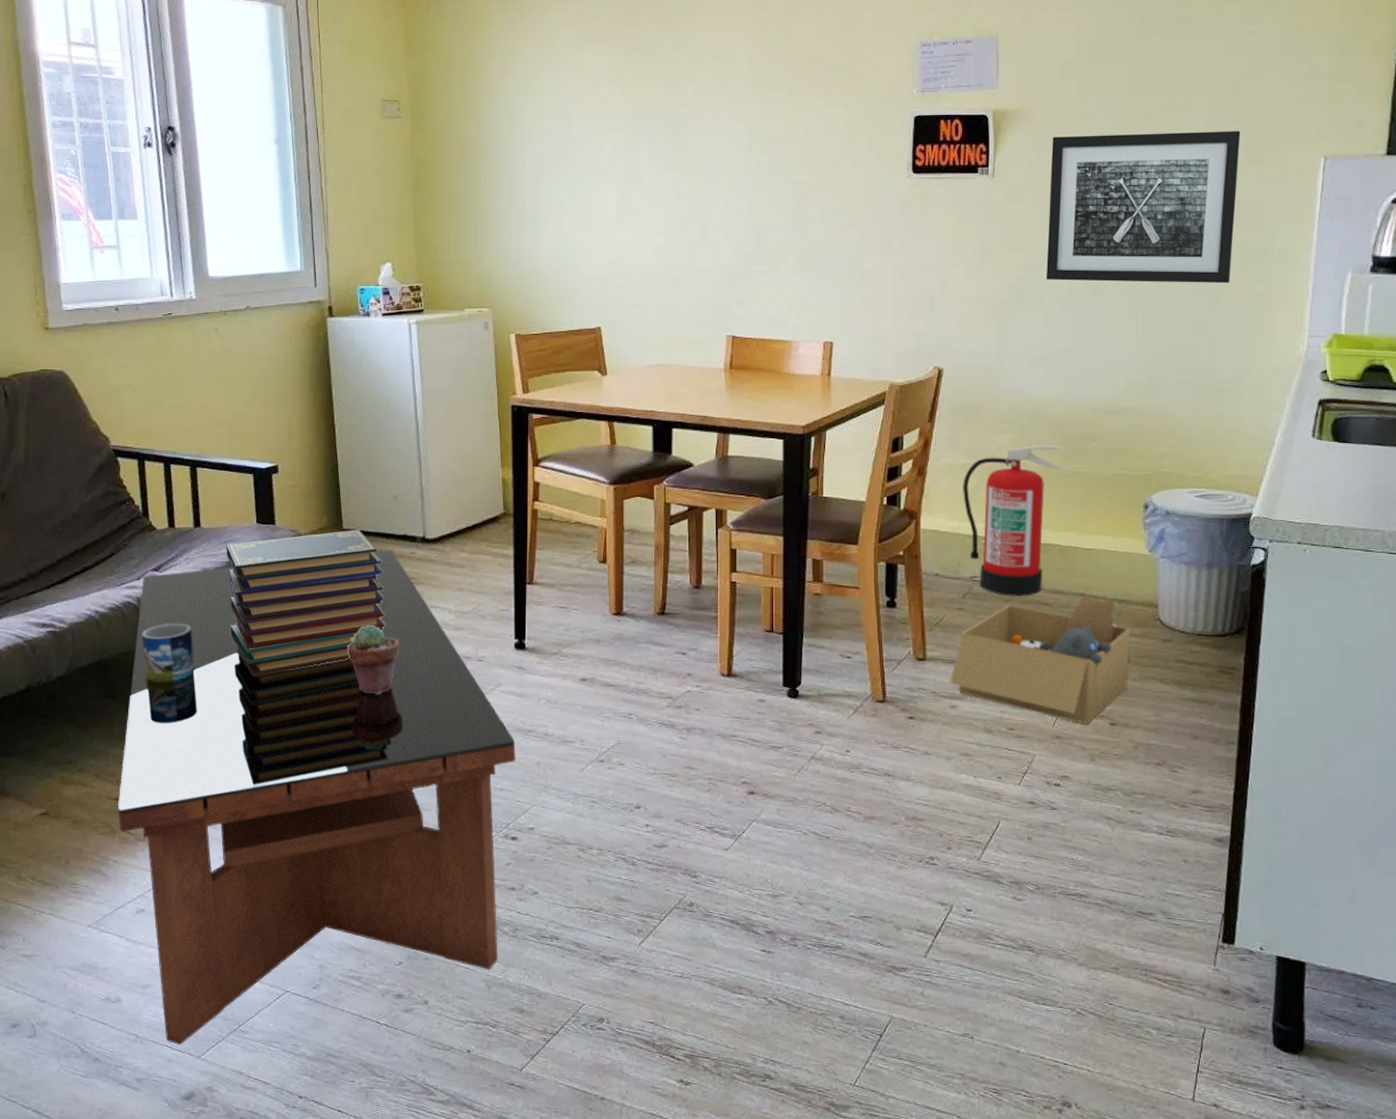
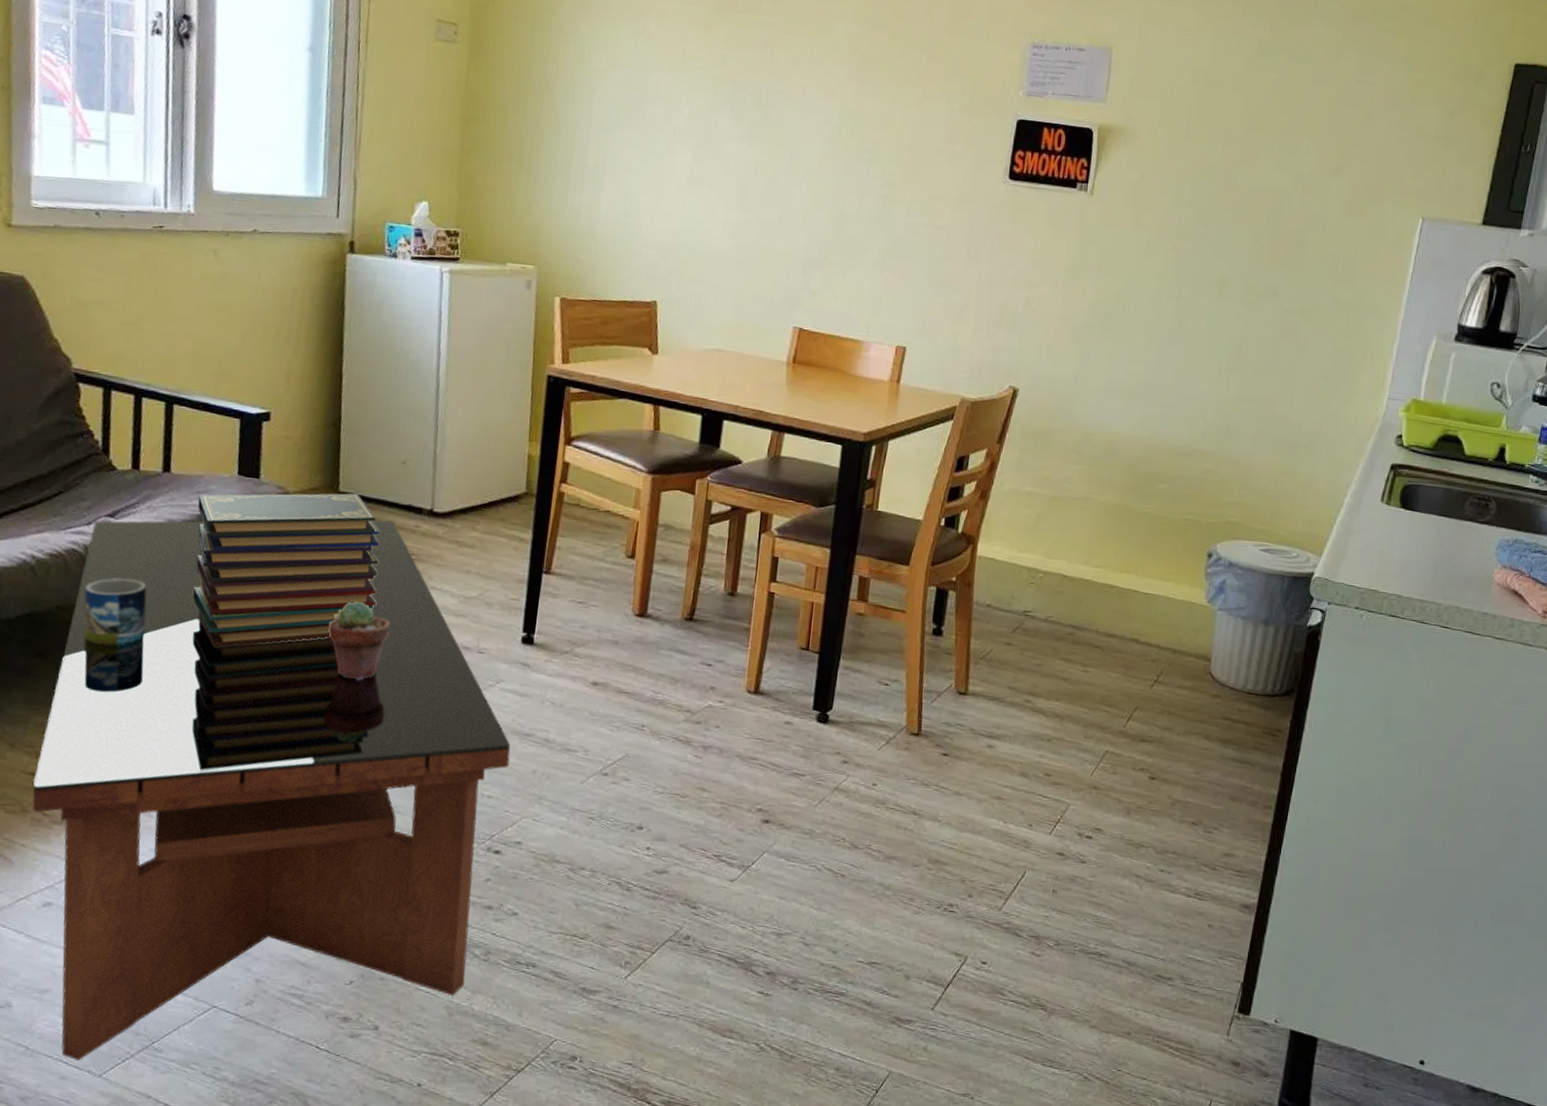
cardboard box: present [950,596,1132,724] -> none [990,642,1181,776]
fire extinguisher: present [963,444,1072,597] -> none [1024,479,1139,637]
wall art: present [1045,131,1241,284] -> none [1134,161,1344,335]

